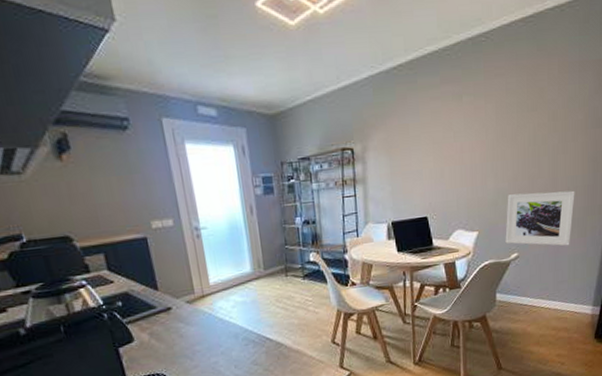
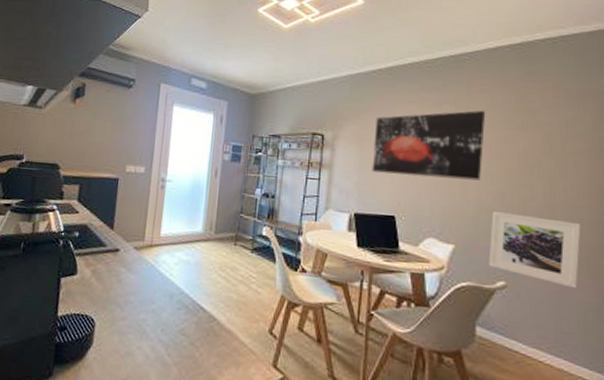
wall art: none [401,97,502,178] -> present [372,110,486,181]

